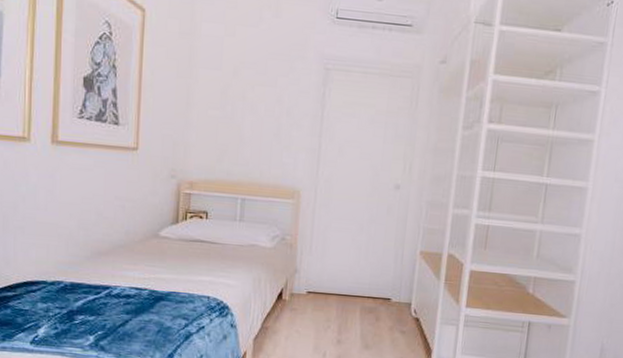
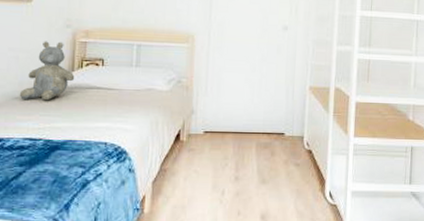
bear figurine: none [125,191,179,252] -> present [19,41,75,101]

